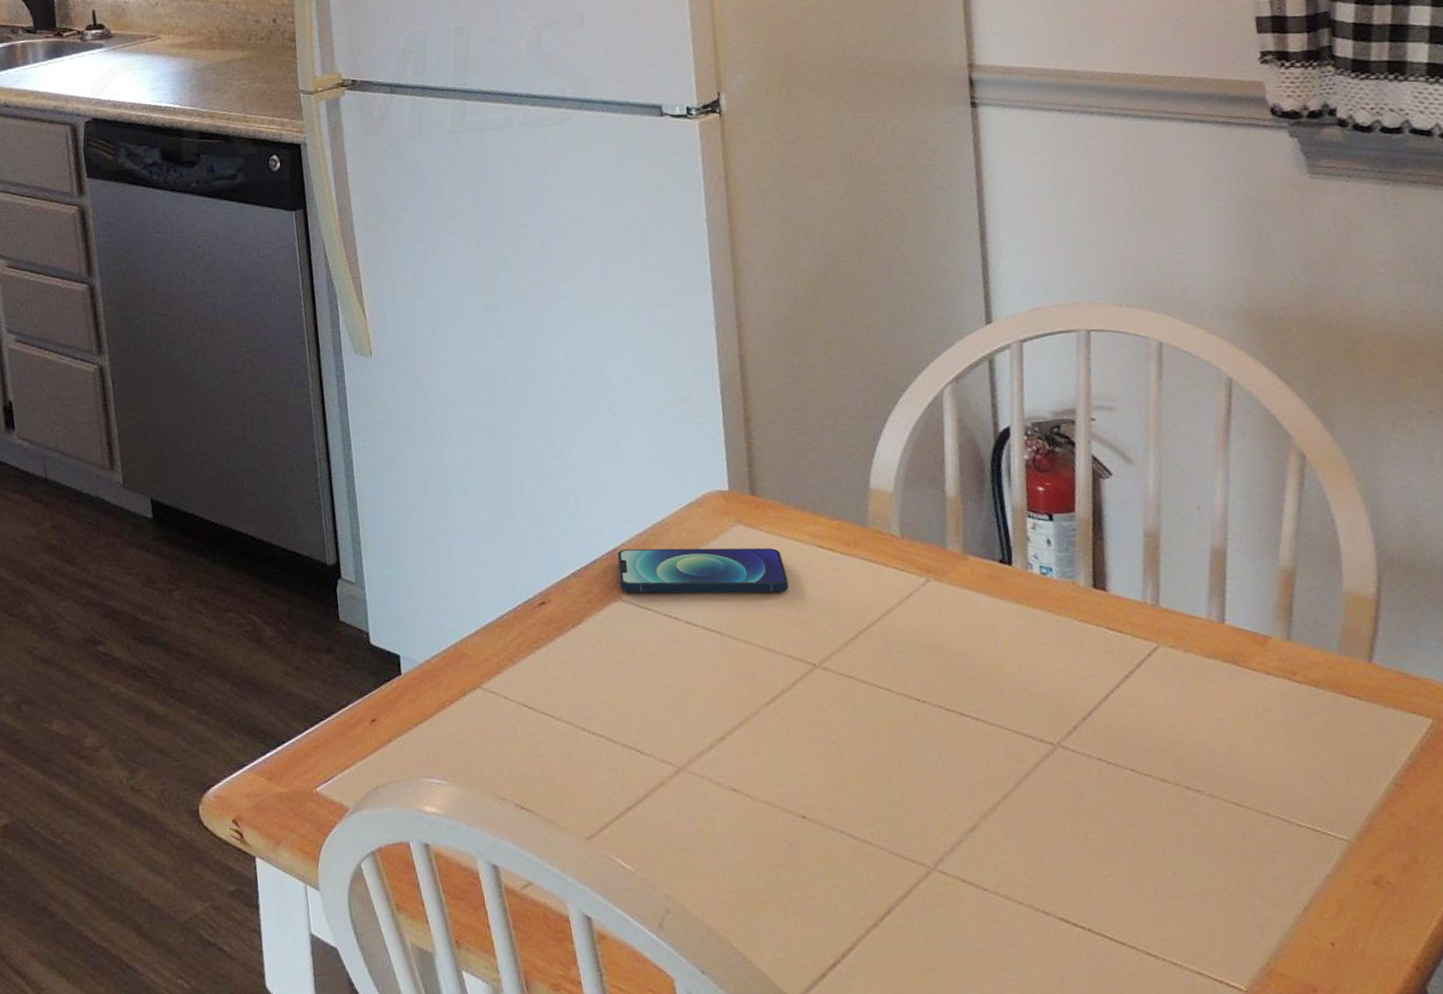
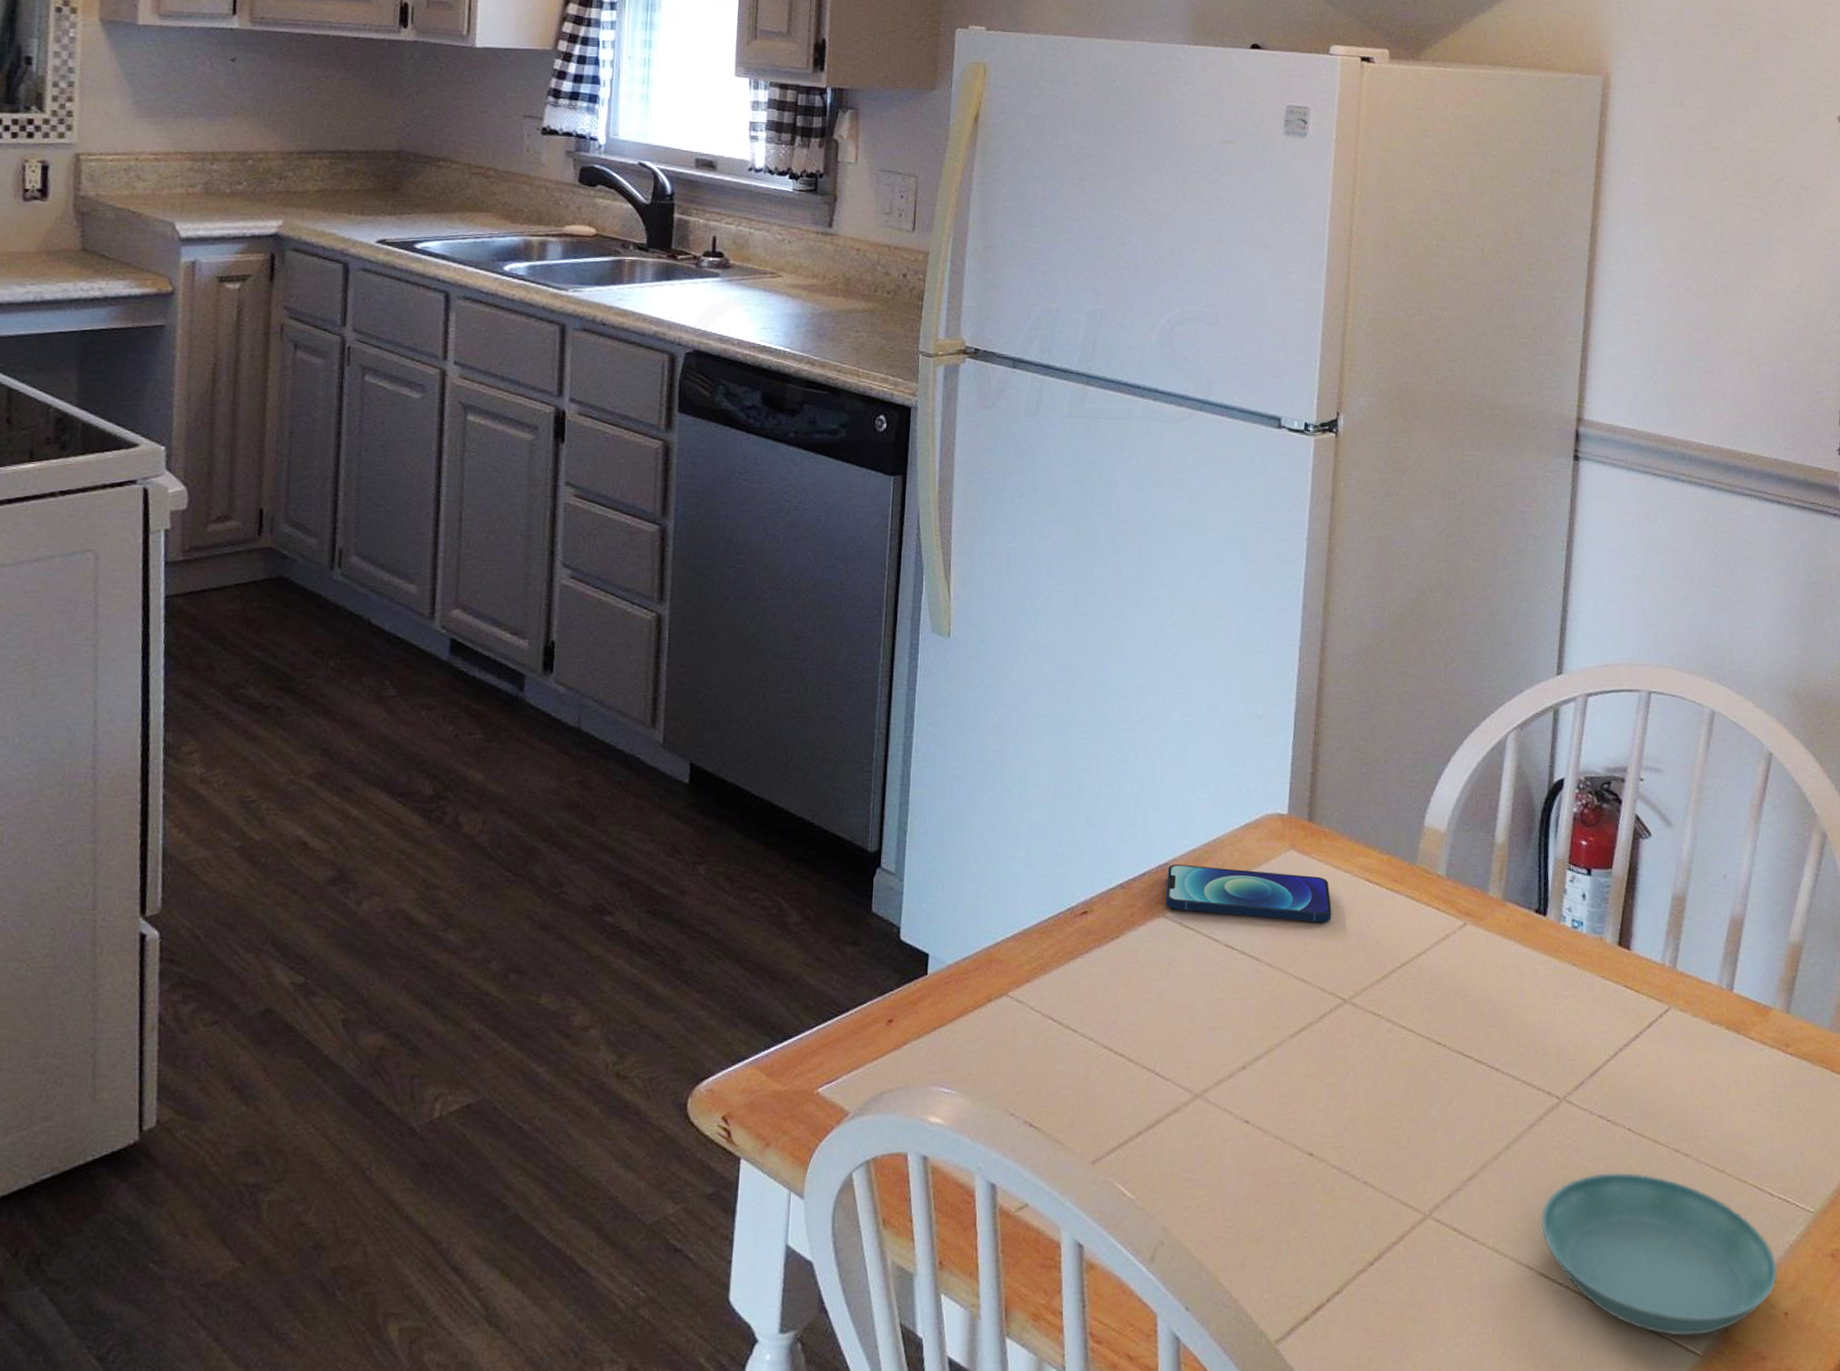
saucer: none [1052,813,1318,973] -> present [1540,1172,1778,1336]

